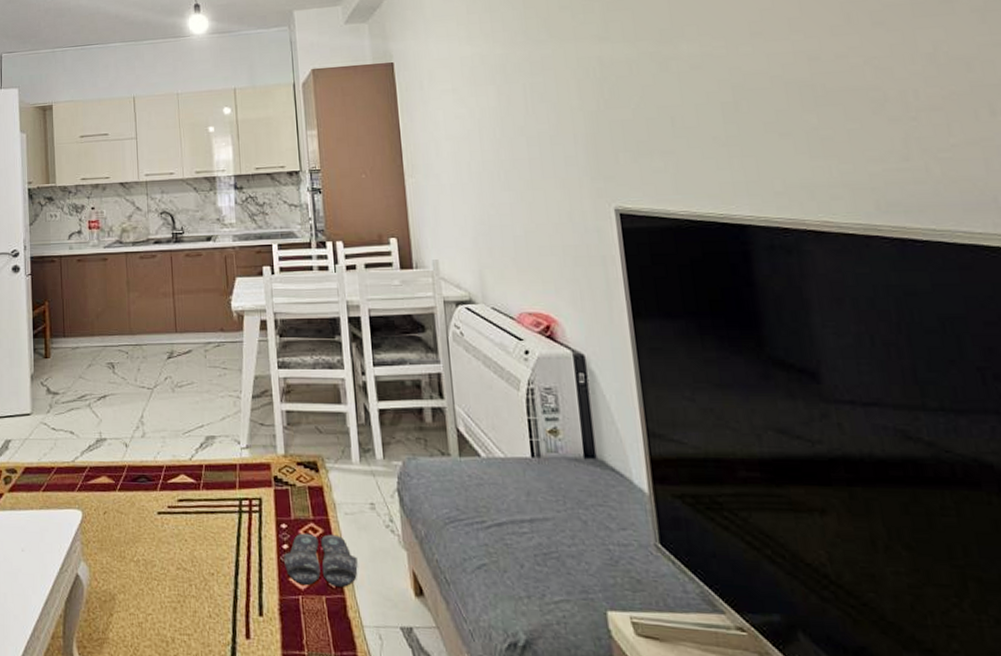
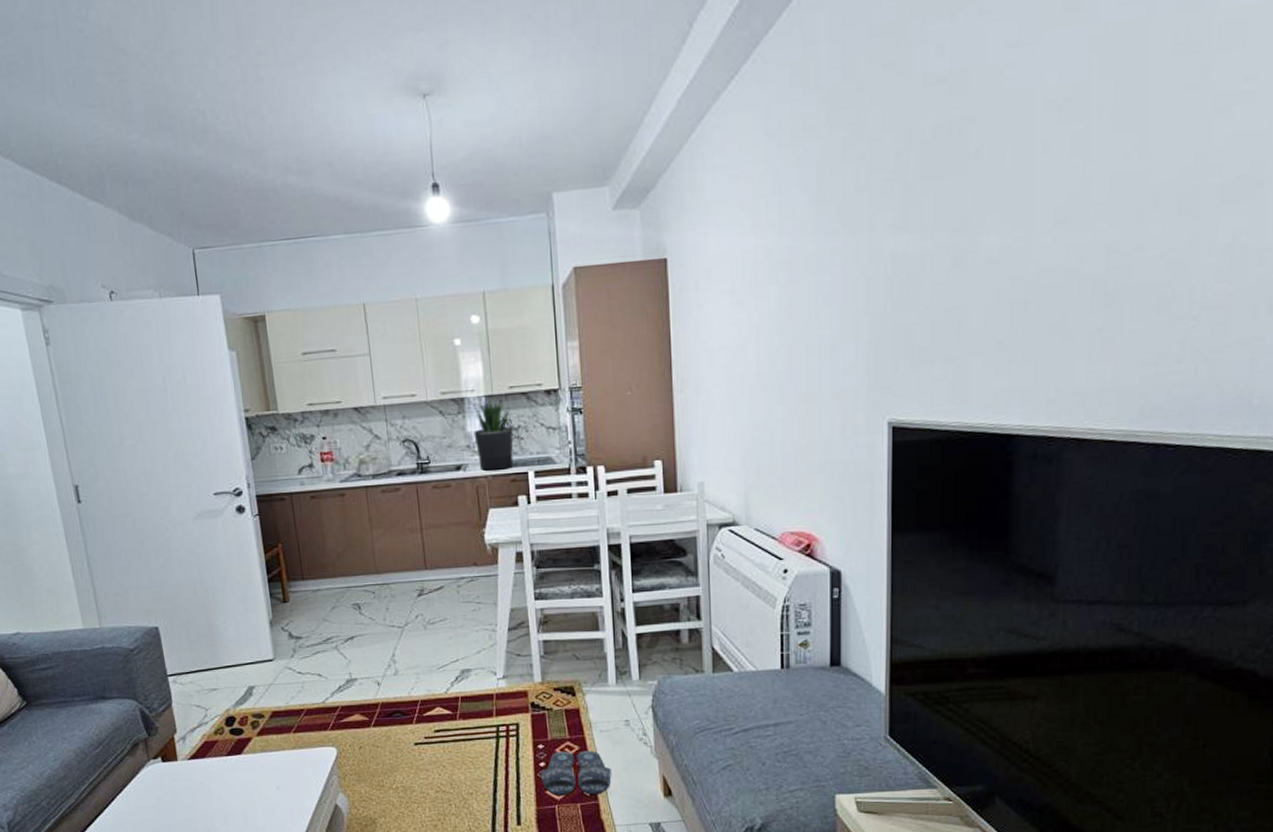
planter: none [223,177,259,243] -> present [474,397,514,472]

